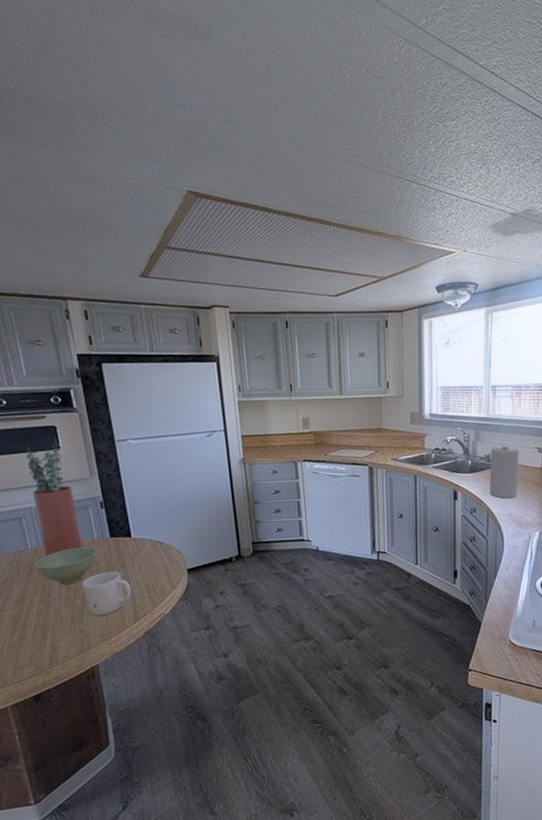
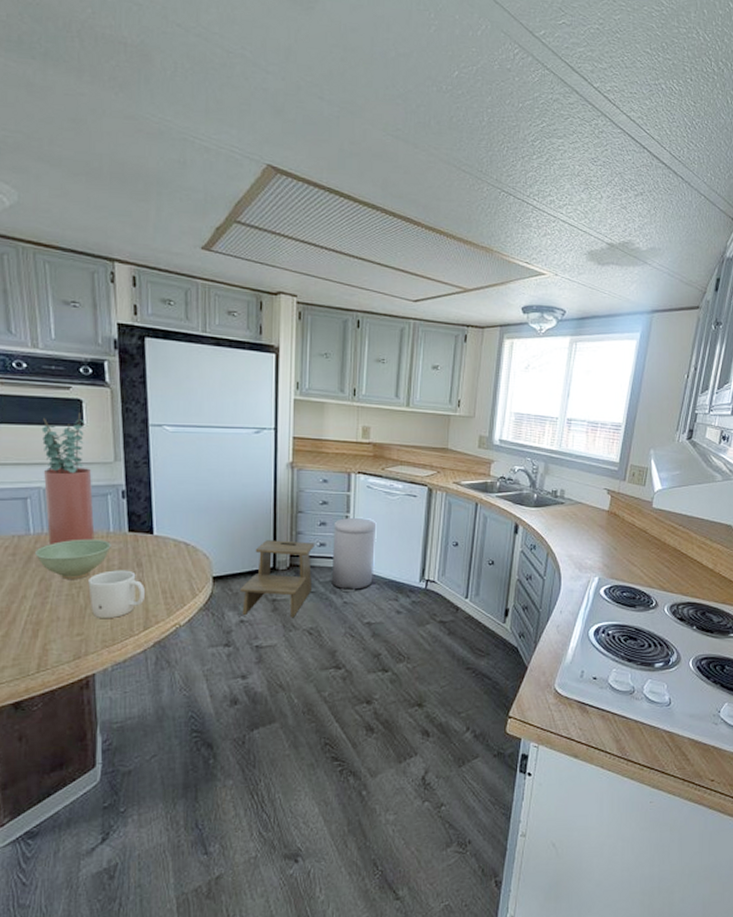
step stool: none [212,529,276,600] -> present [239,540,315,618]
pedal bin: none [287,501,329,571] -> present [331,517,377,593]
paper towel holder: present [489,446,520,499] -> none [552,483,588,539]

